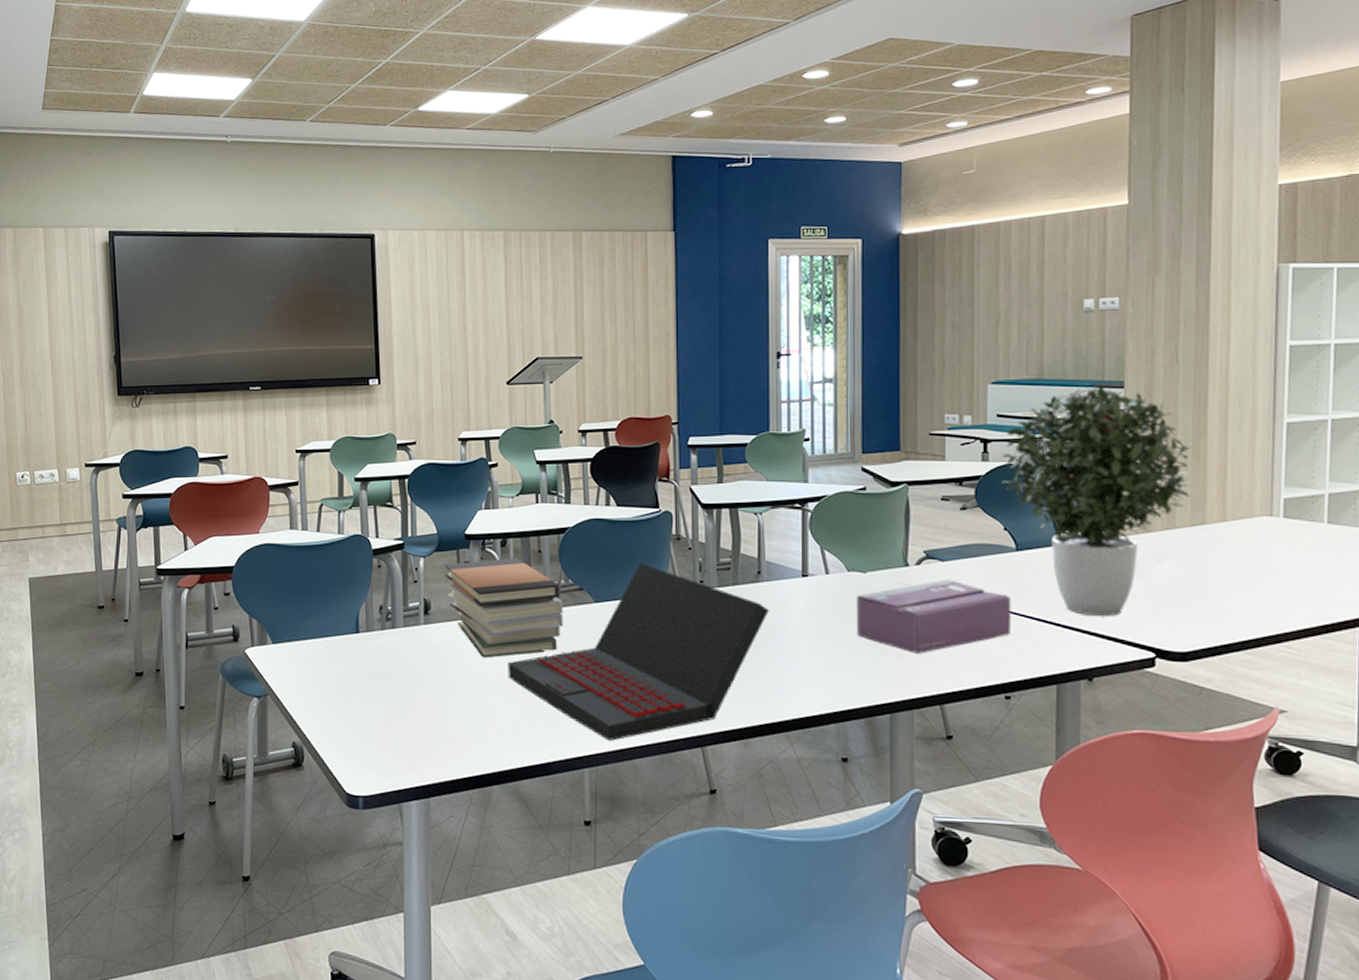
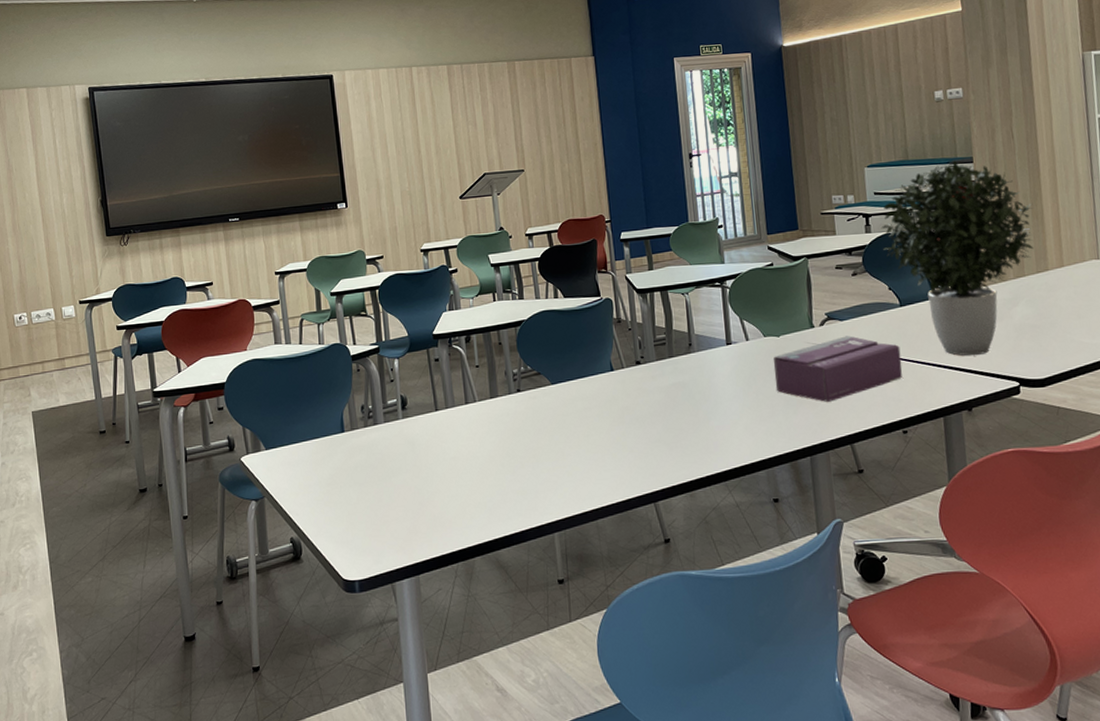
book stack: present [444,557,563,659] -> none [417,351,526,444]
laptop: present [508,564,769,741] -> none [480,346,702,506]

